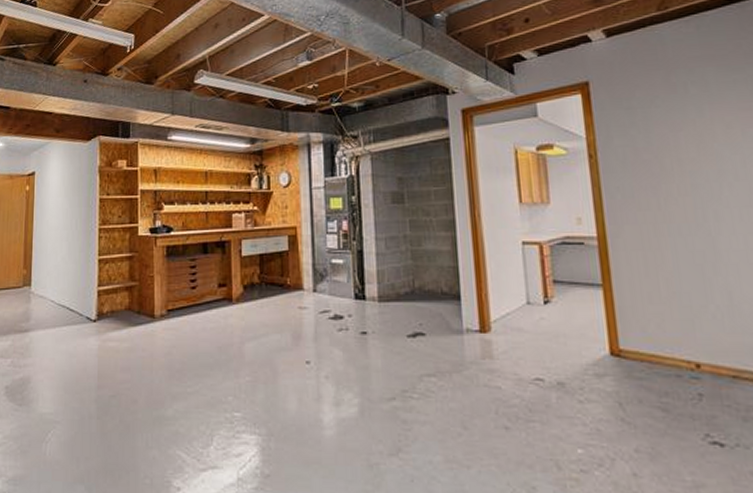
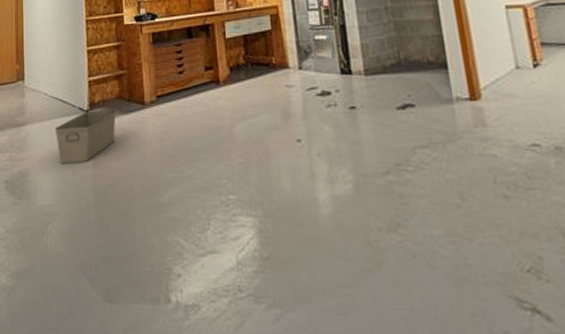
storage bin: none [61,320,124,373] -> present [55,109,116,164]

